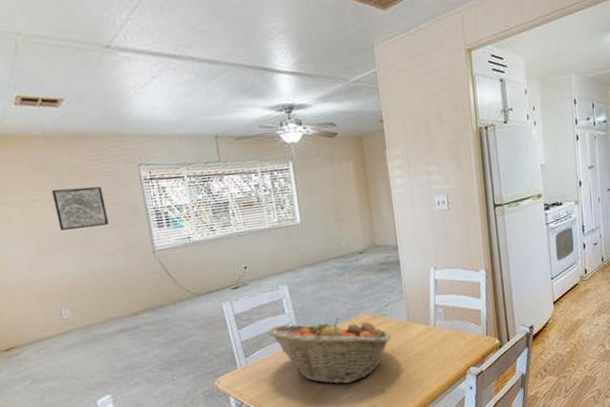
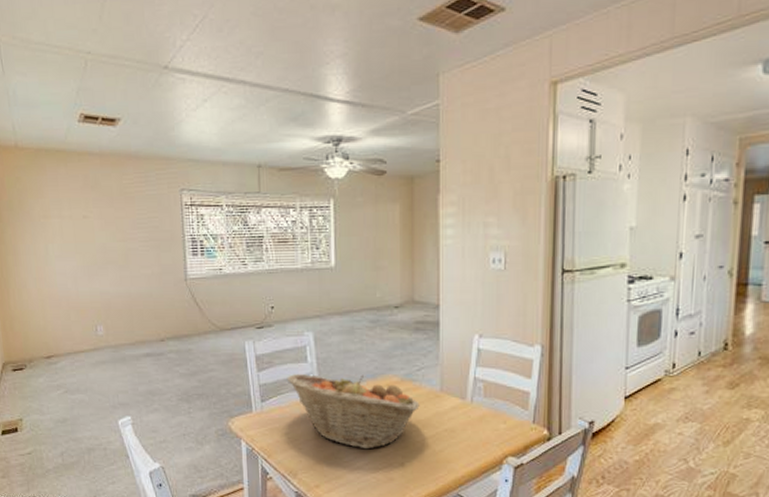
wall art: present [51,186,109,230] -> none [101,207,148,248]

